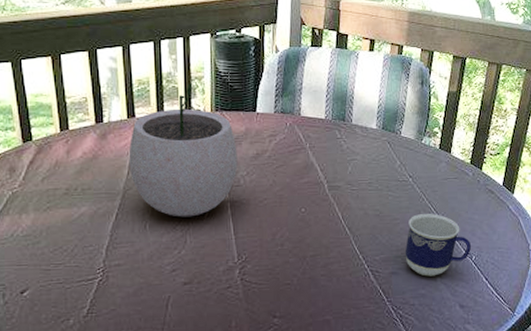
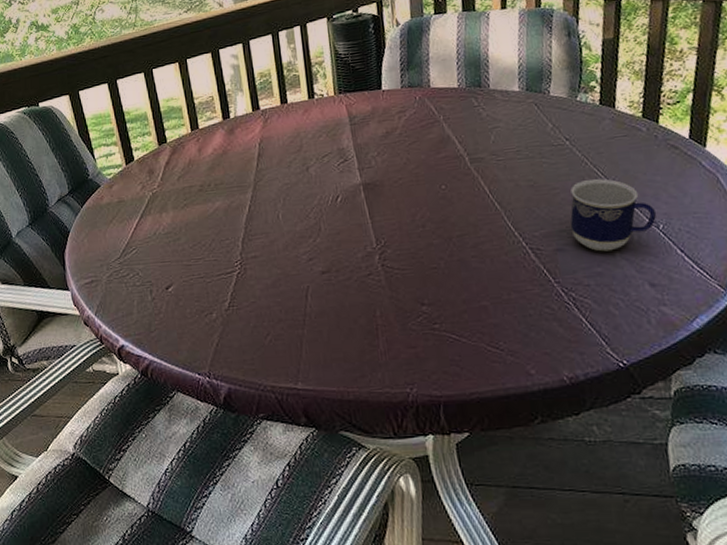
plant pot: present [128,82,238,217] -> none [256,68,368,205]

